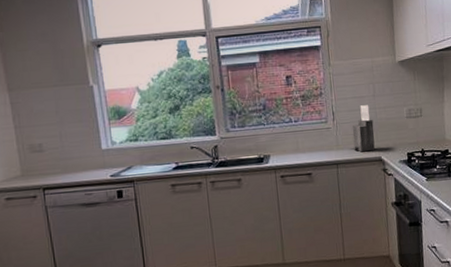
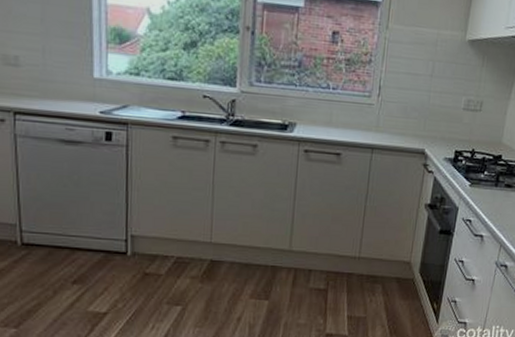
knife block: present [352,105,375,152] -> none [395,84,424,141]

